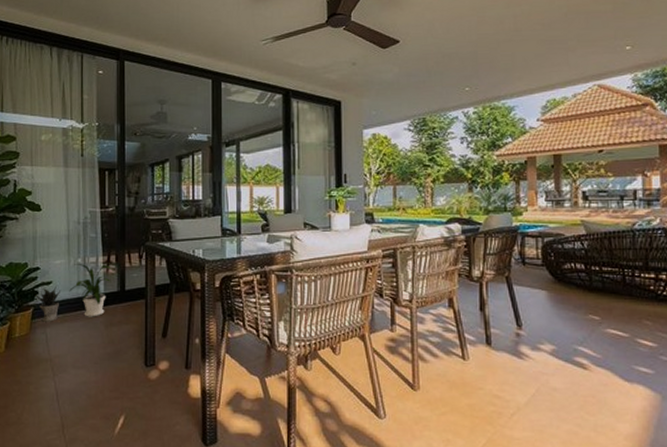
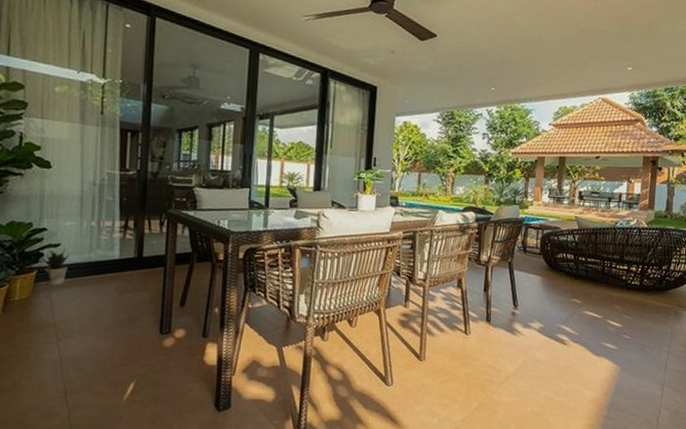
house plant: present [69,264,115,317] -> none [79,227,133,283]

